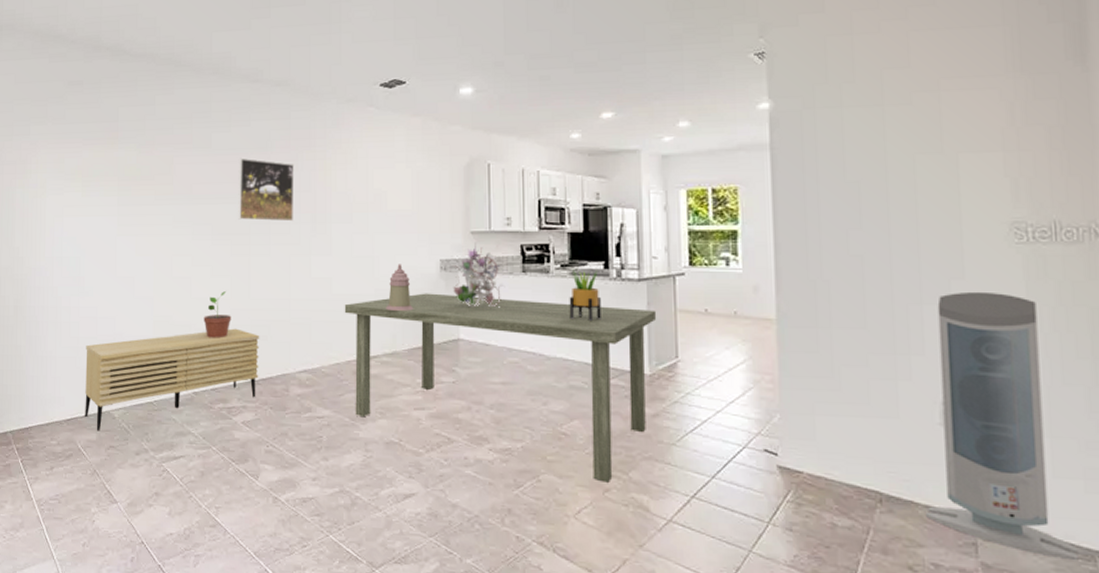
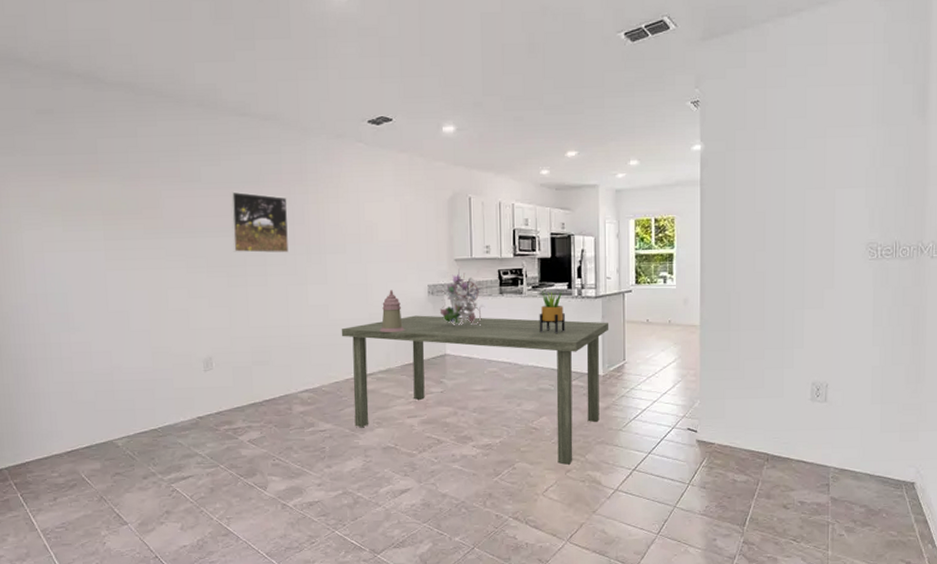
sideboard: present [85,328,260,431] -> none [81,355,262,460]
potted plant: present [203,291,232,338] -> none [204,321,232,366]
air purifier: present [926,291,1079,561] -> none [797,297,892,490]

